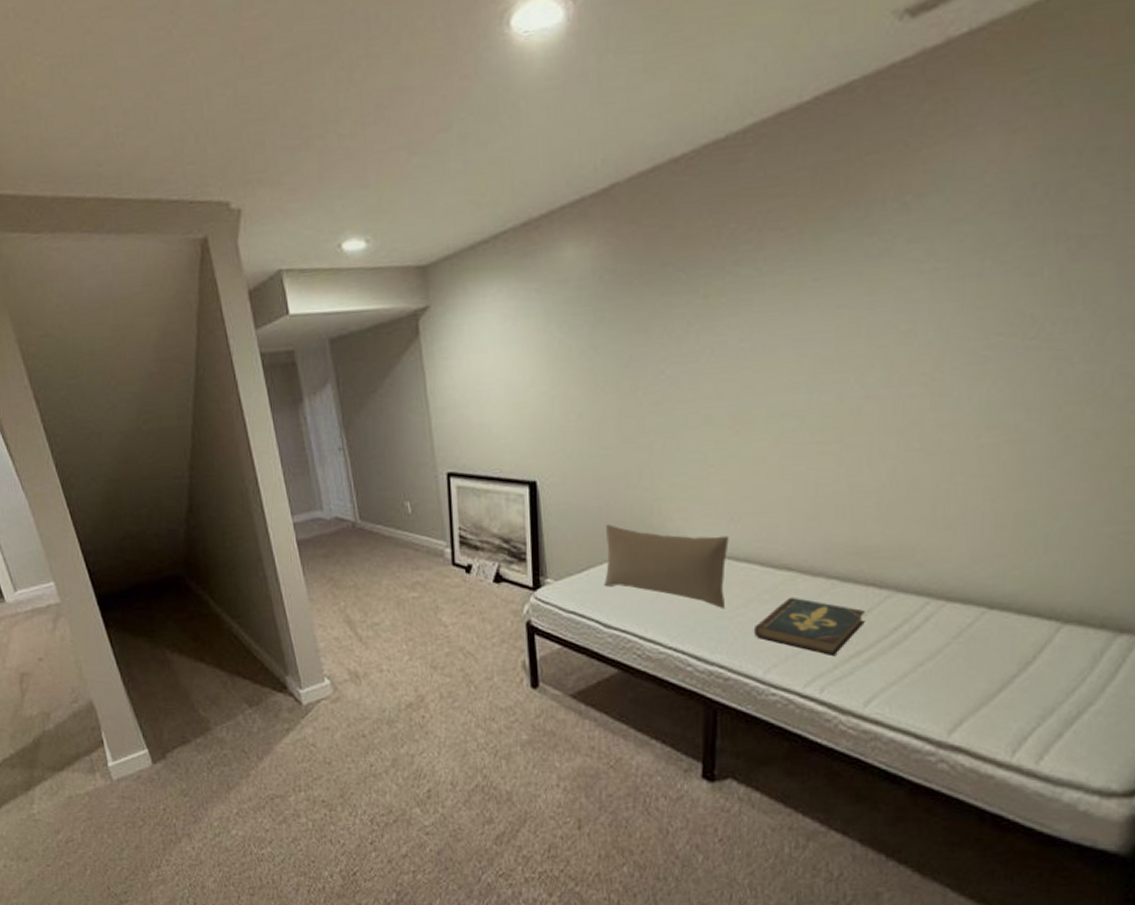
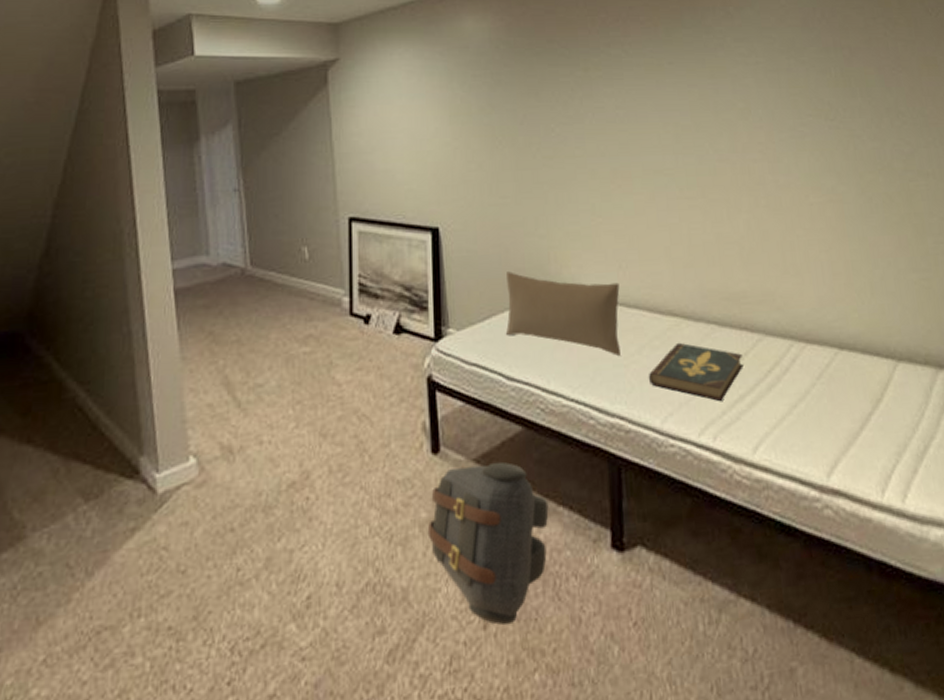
backpack: none [528,698,642,828] -> present [427,461,549,626]

